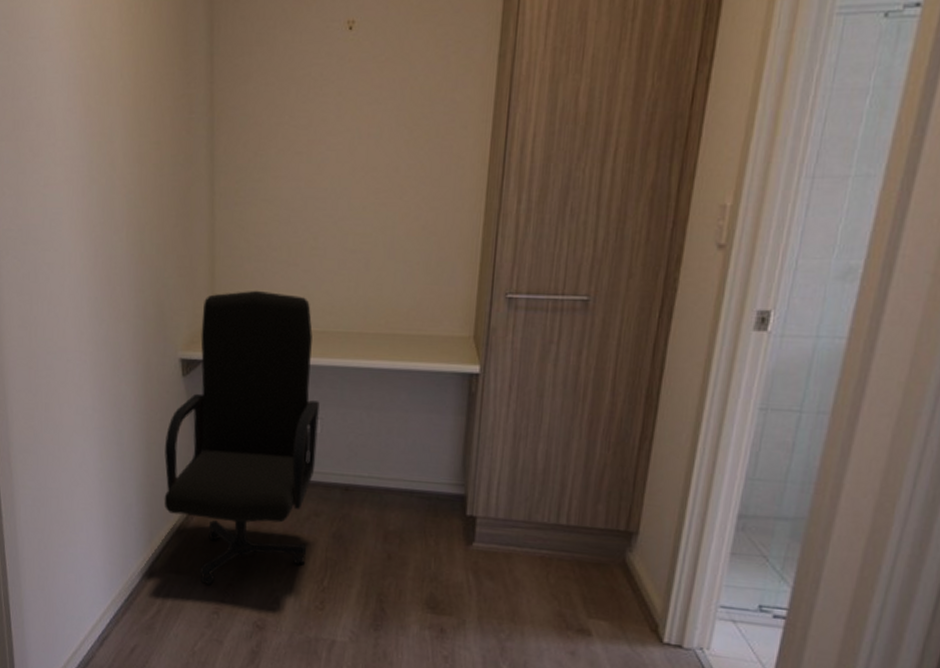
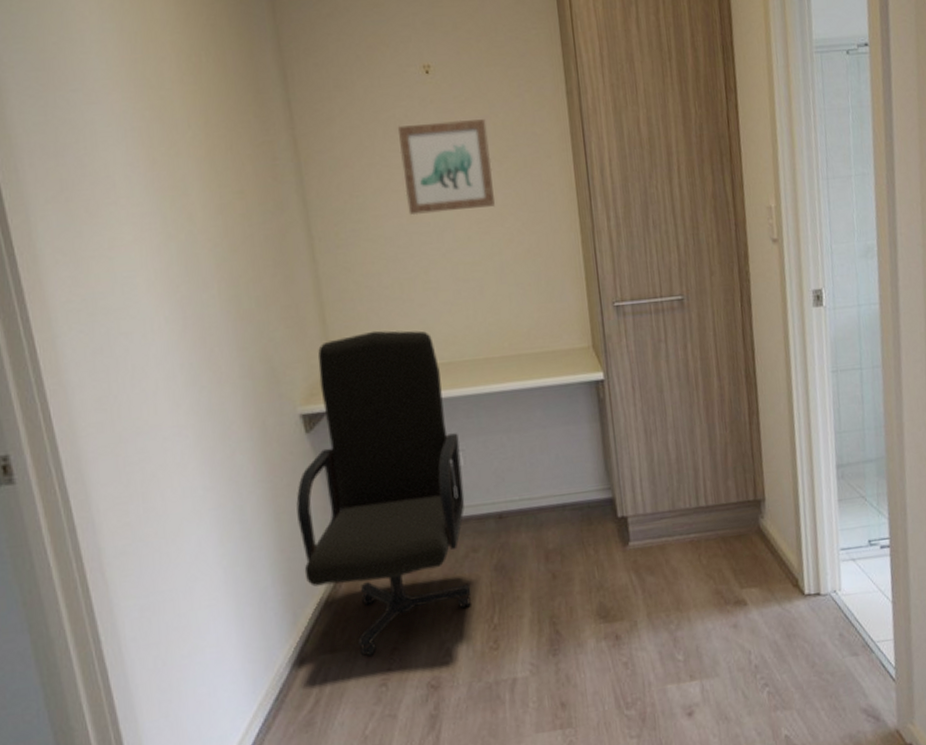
wall art: none [308,81,403,180] -> present [397,119,495,216]

